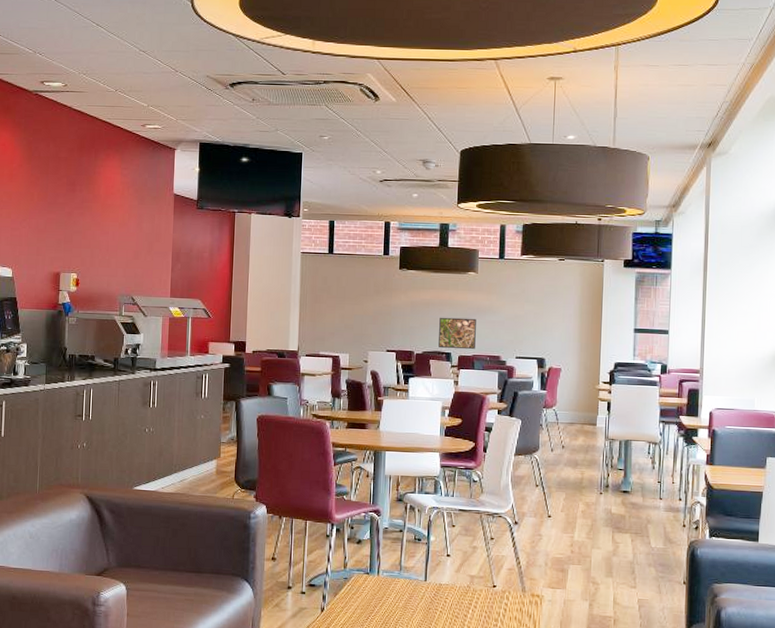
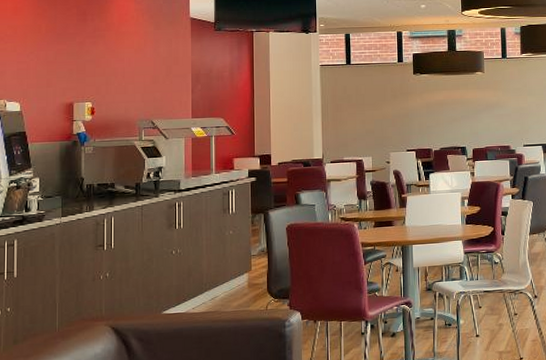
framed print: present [438,317,476,350] -> none [453,113,487,144]

